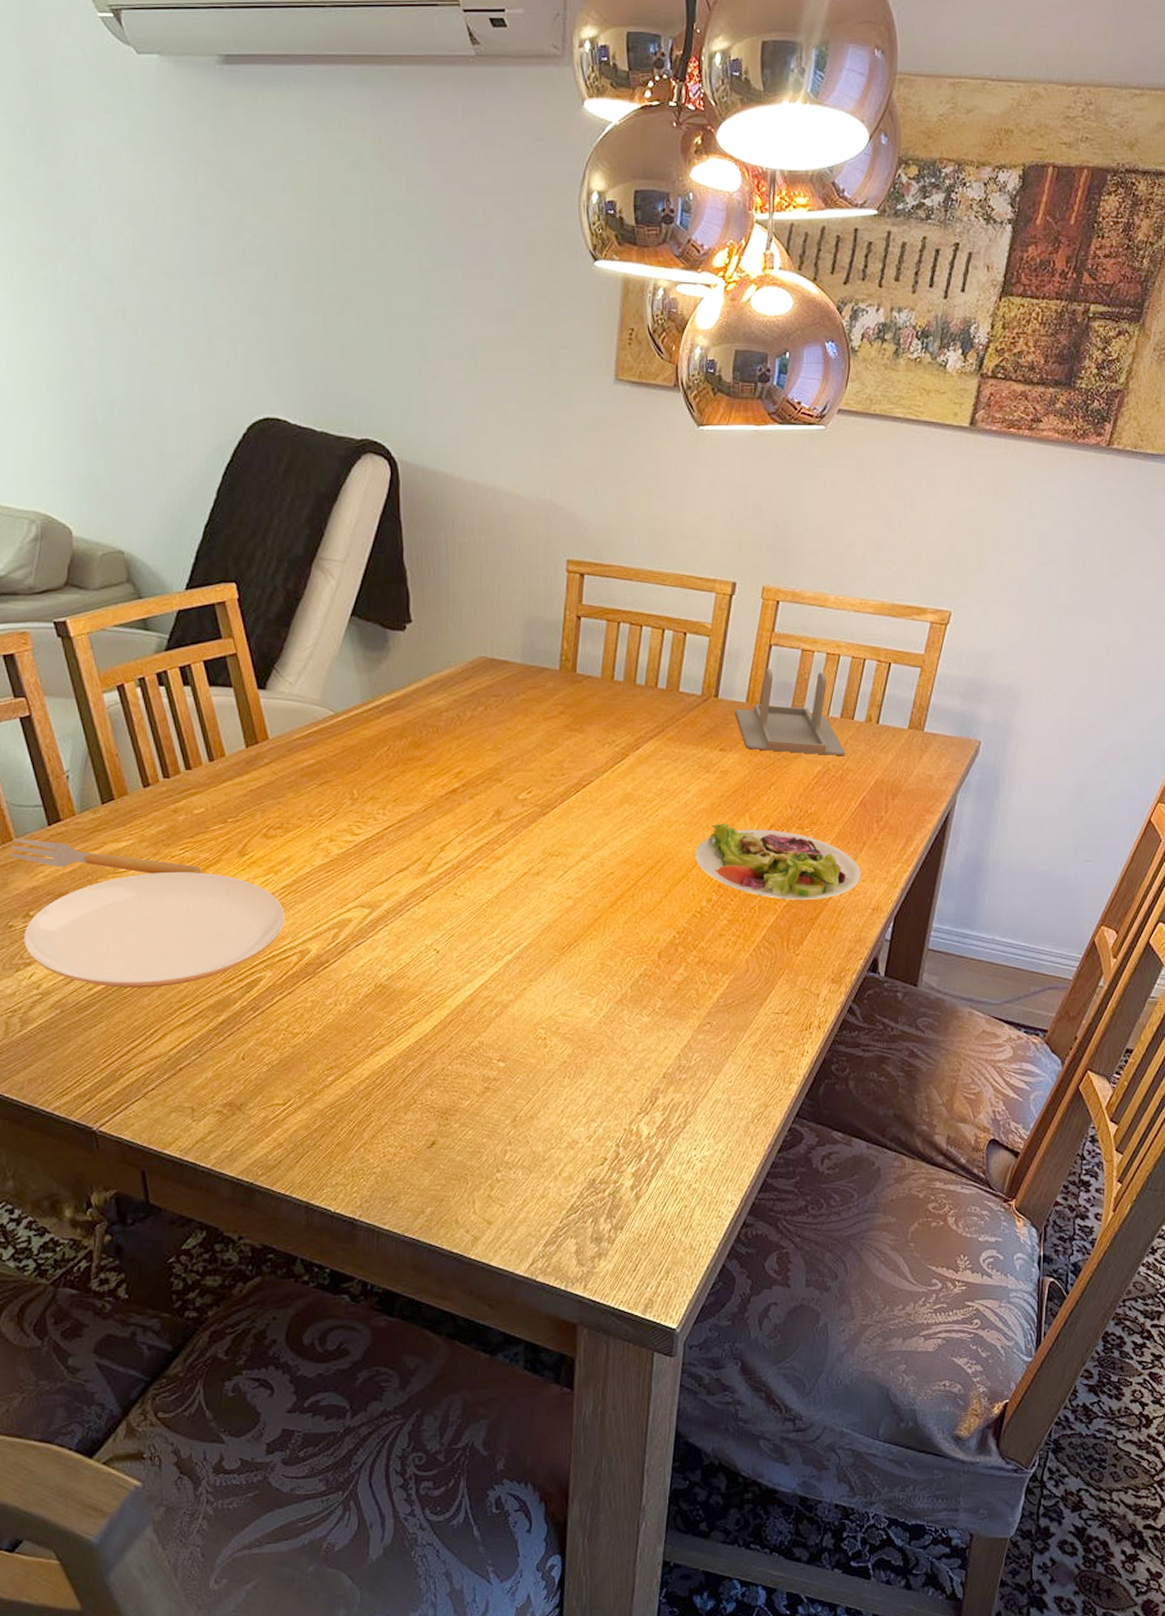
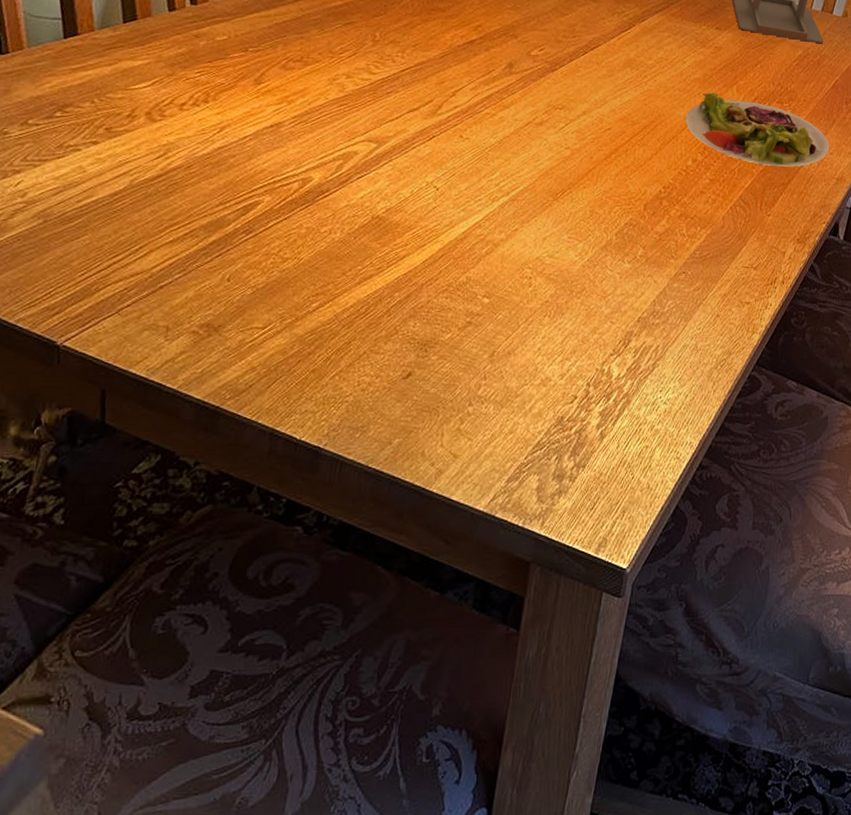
fork: present [9,838,202,874] -> none [17,47,215,97]
plate: present [24,872,286,988] -> none [16,92,293,204]

